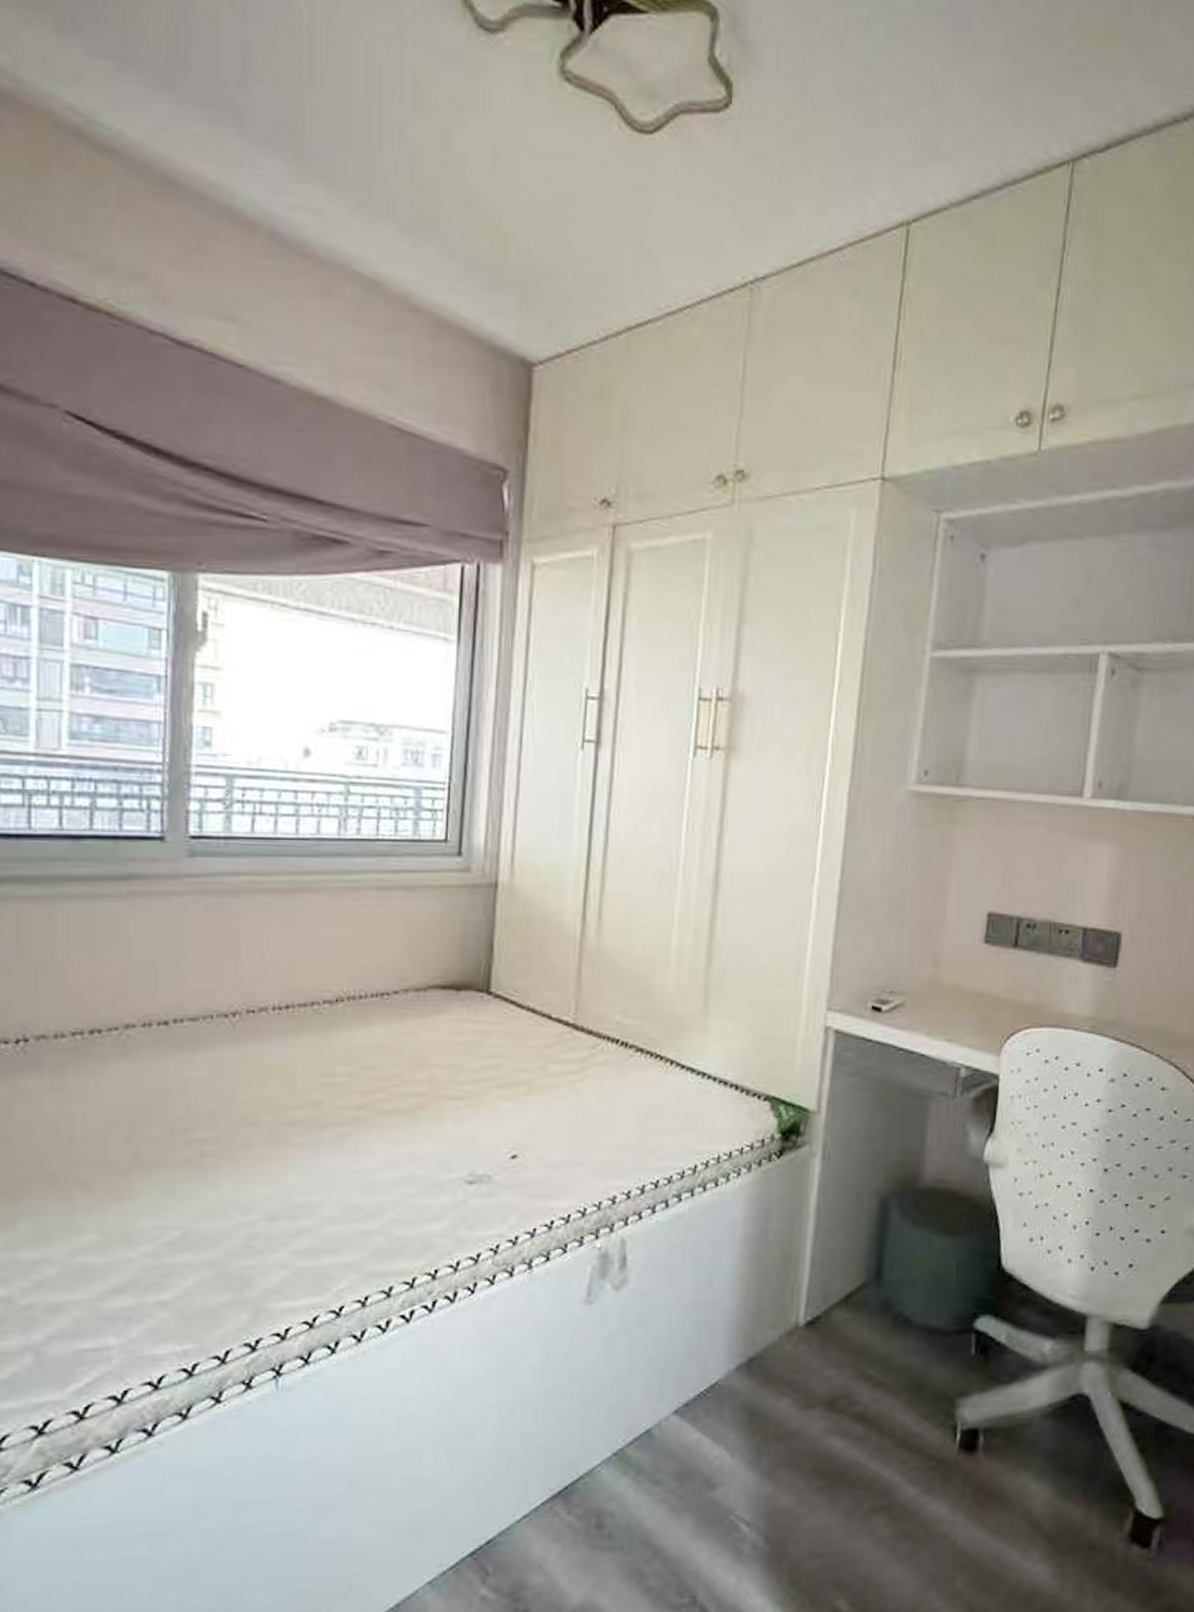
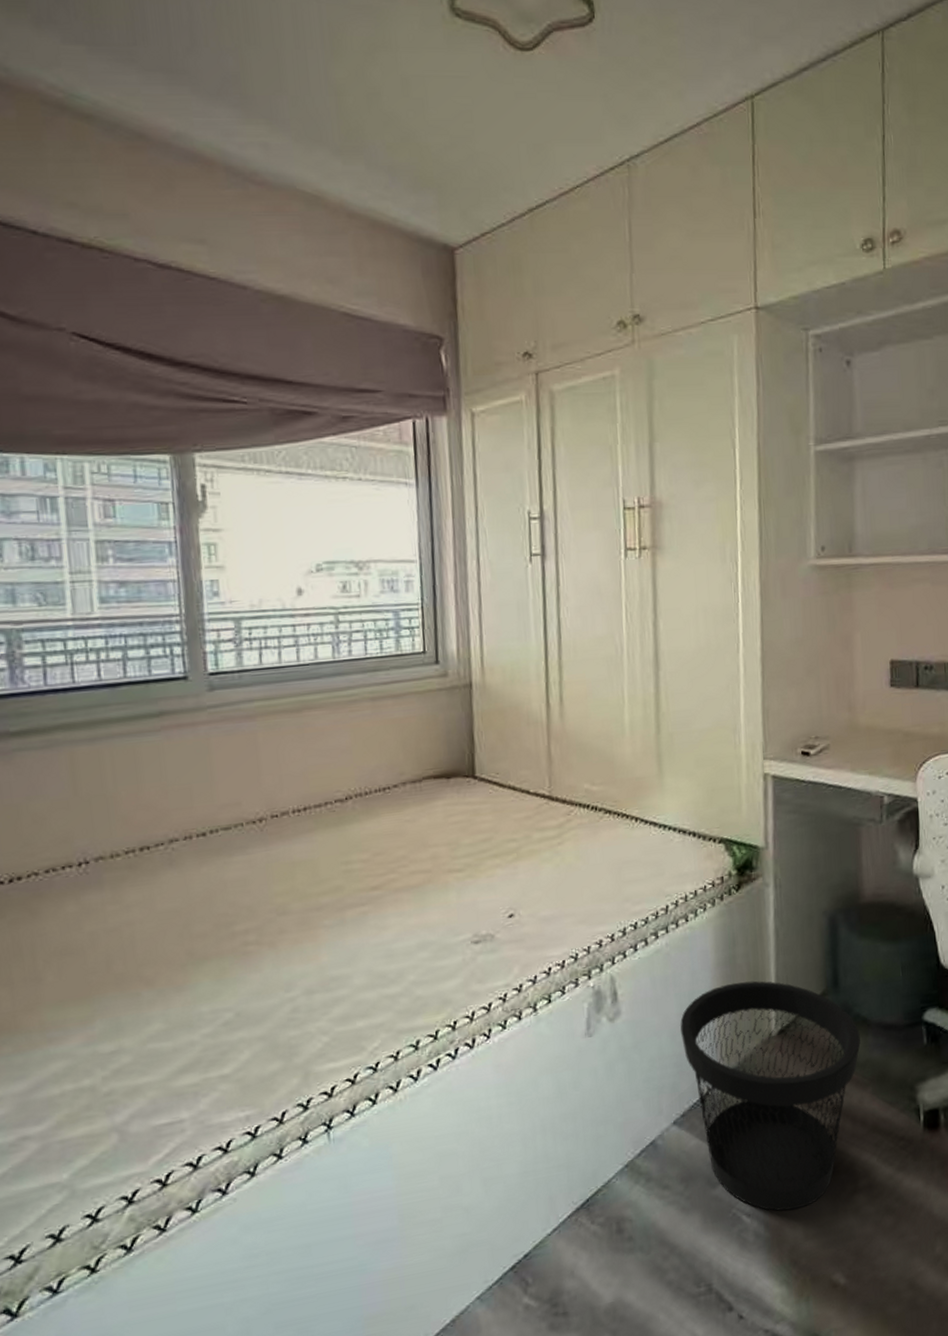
wastebasket: none [695,1261,900,1524] -> present [680,981,861,1211]

